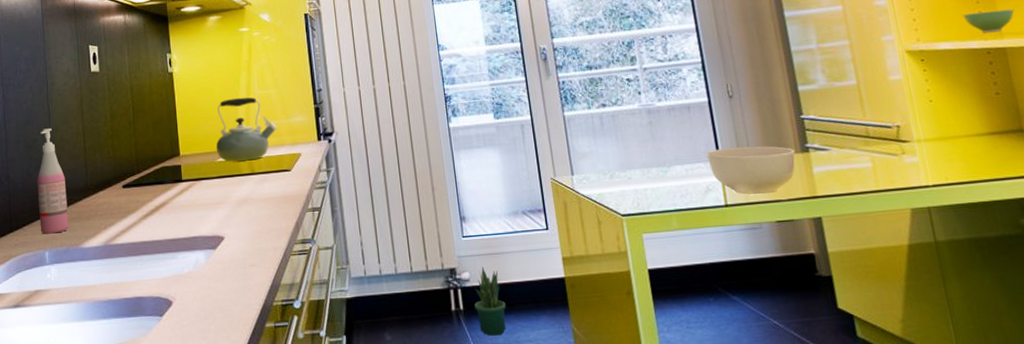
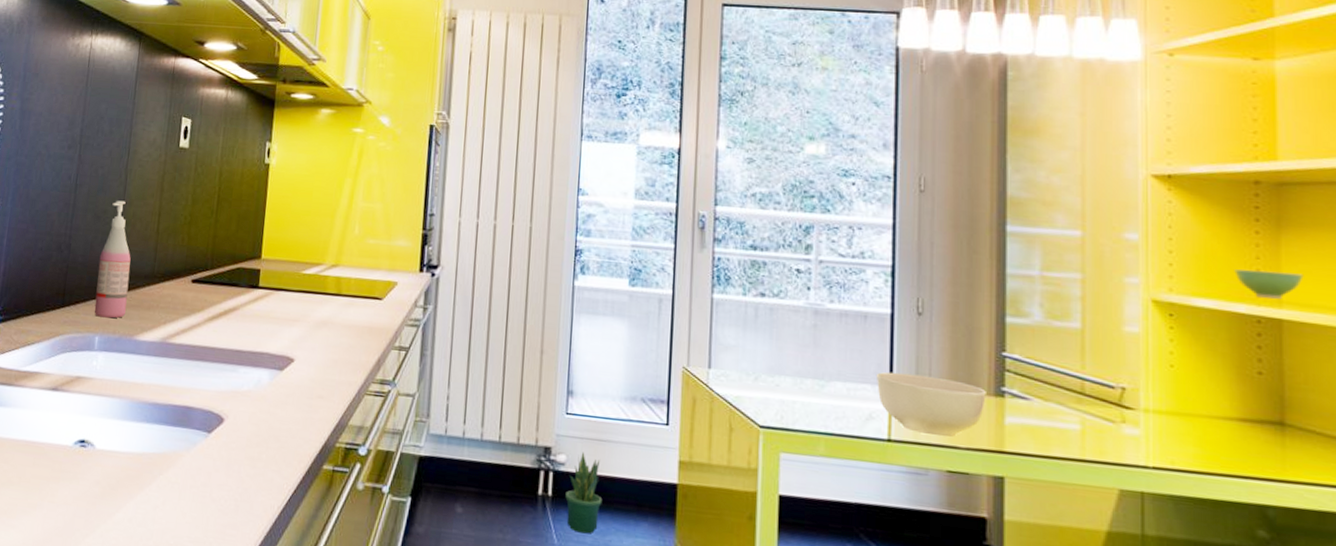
kettle: present [215,97,277,163] -> none [302,206,376,280]

